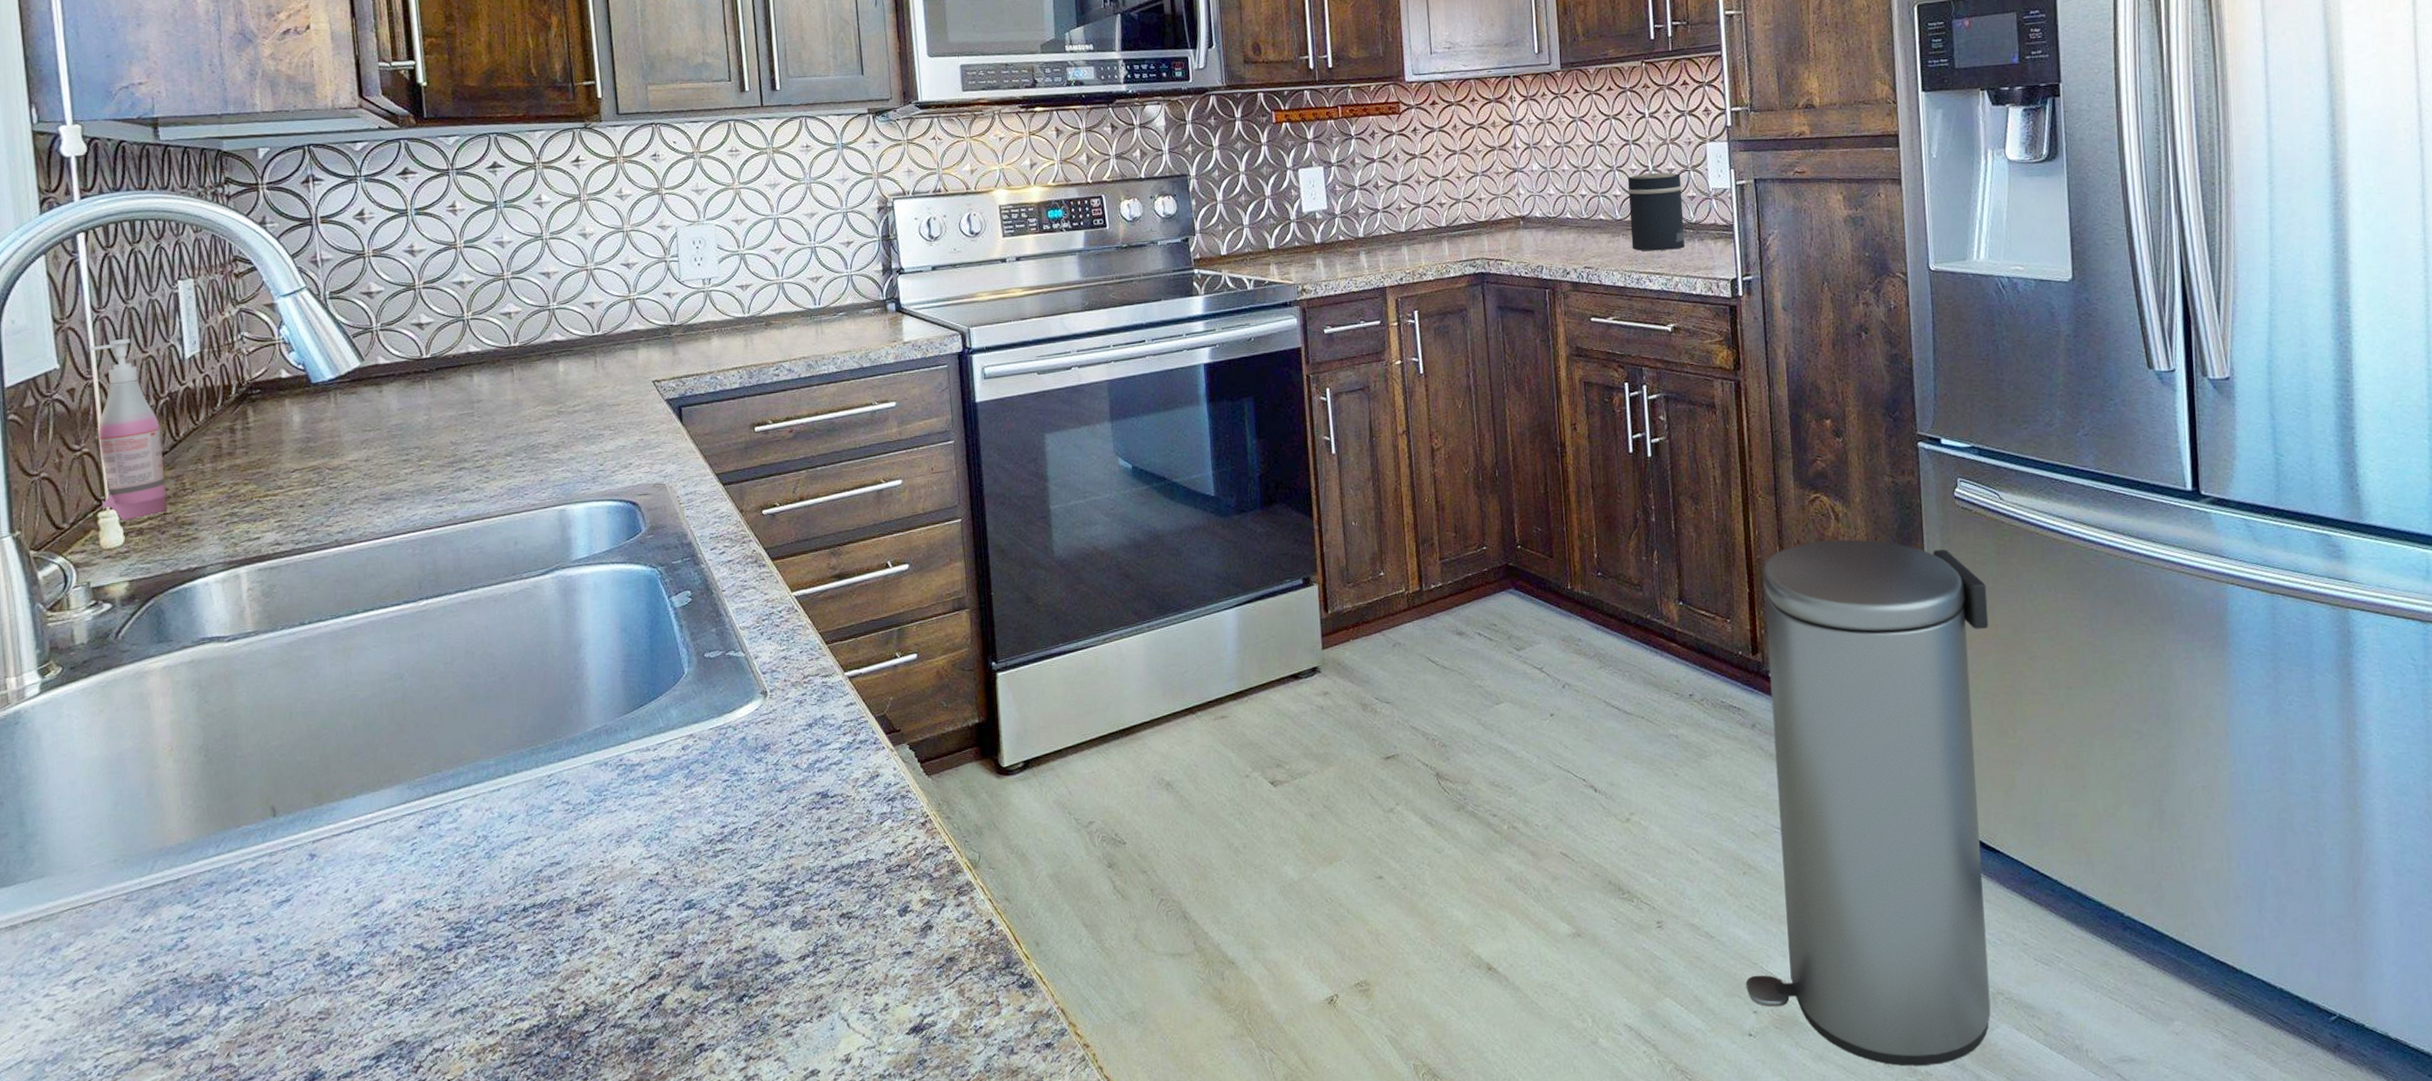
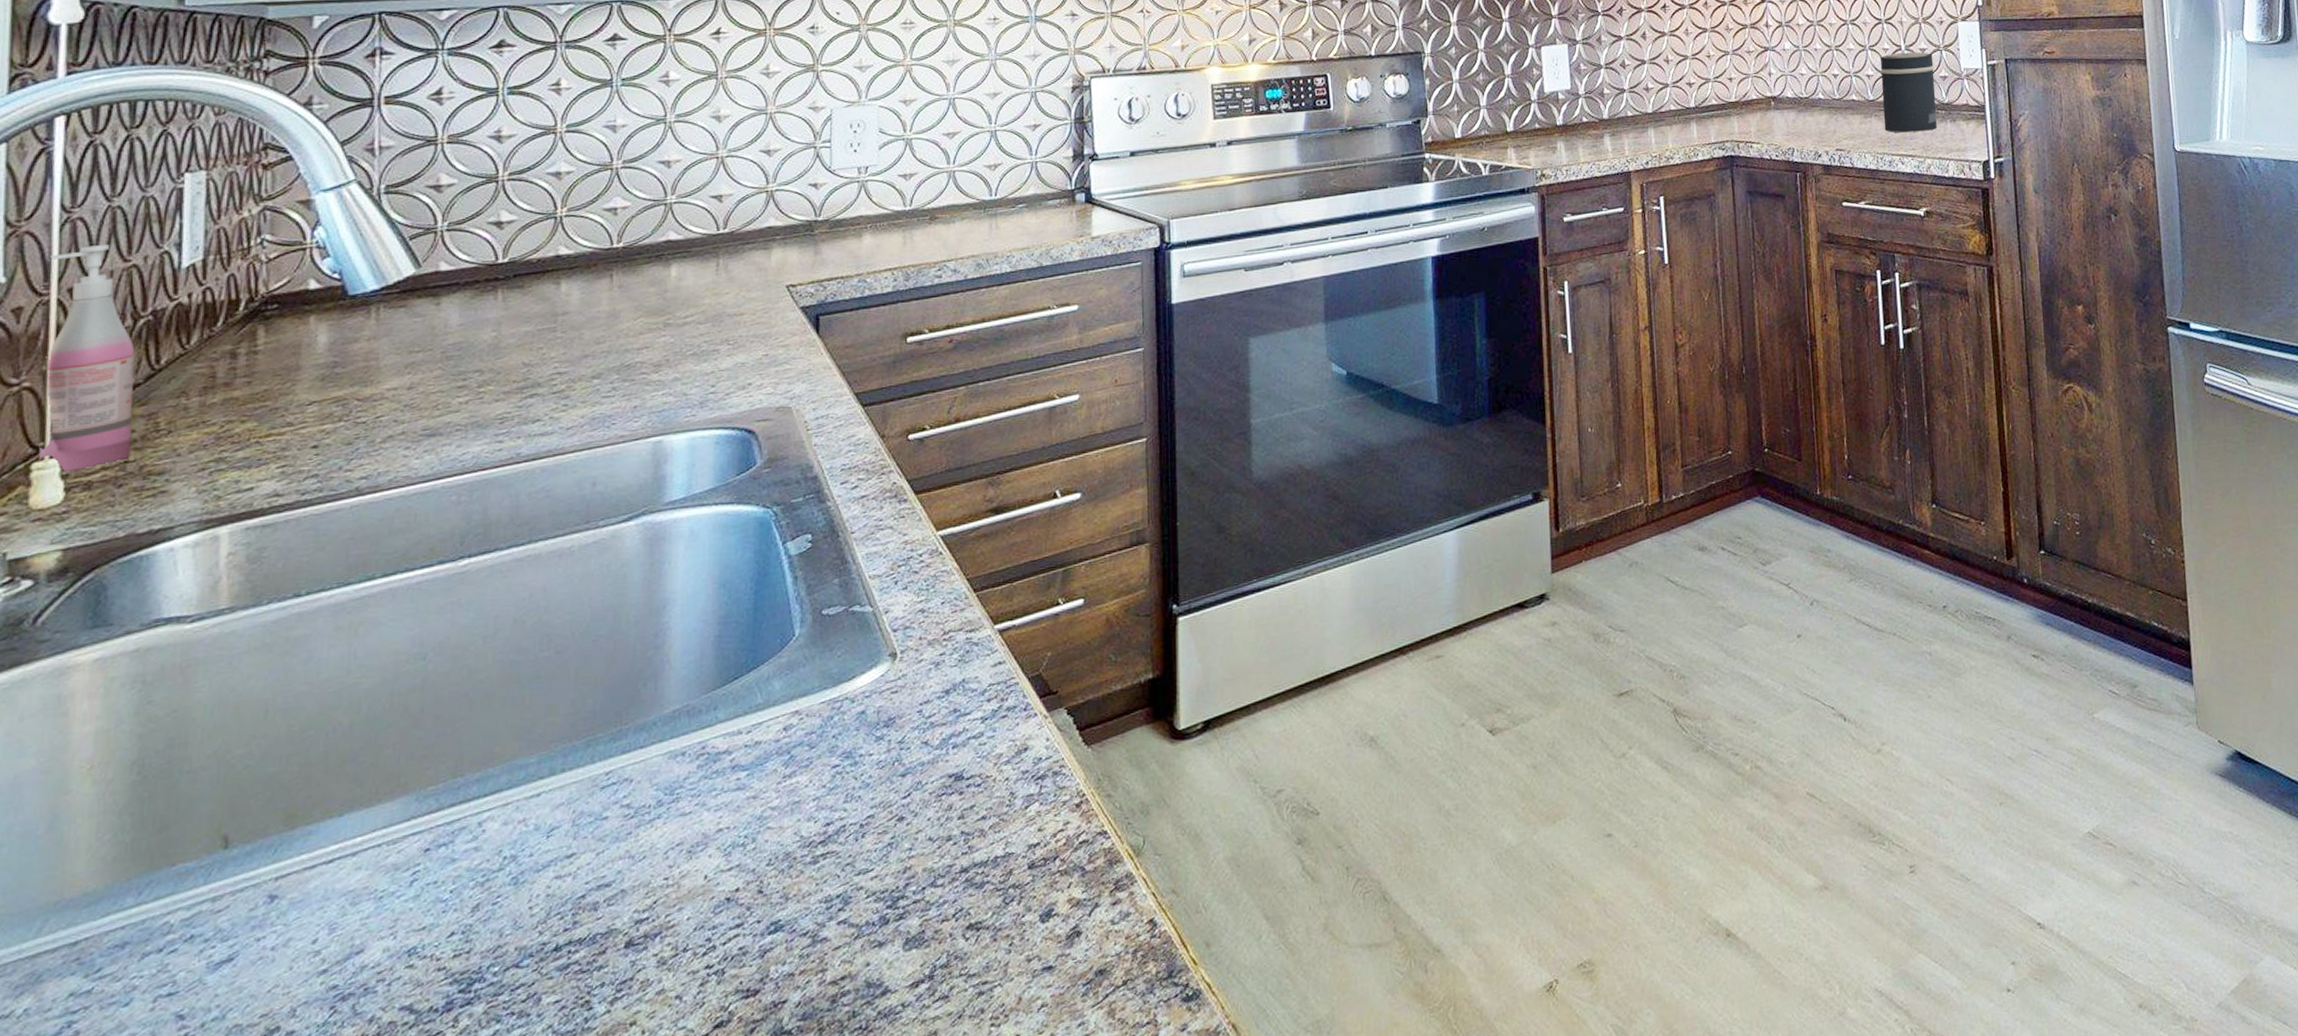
pedal bin: present [1745,539,1991,1066] -> none [2003,431,2255,1013]

